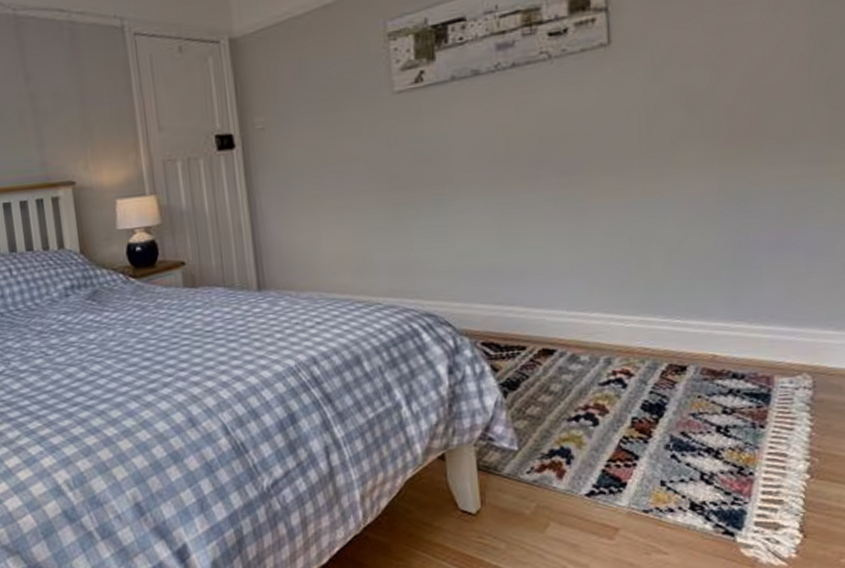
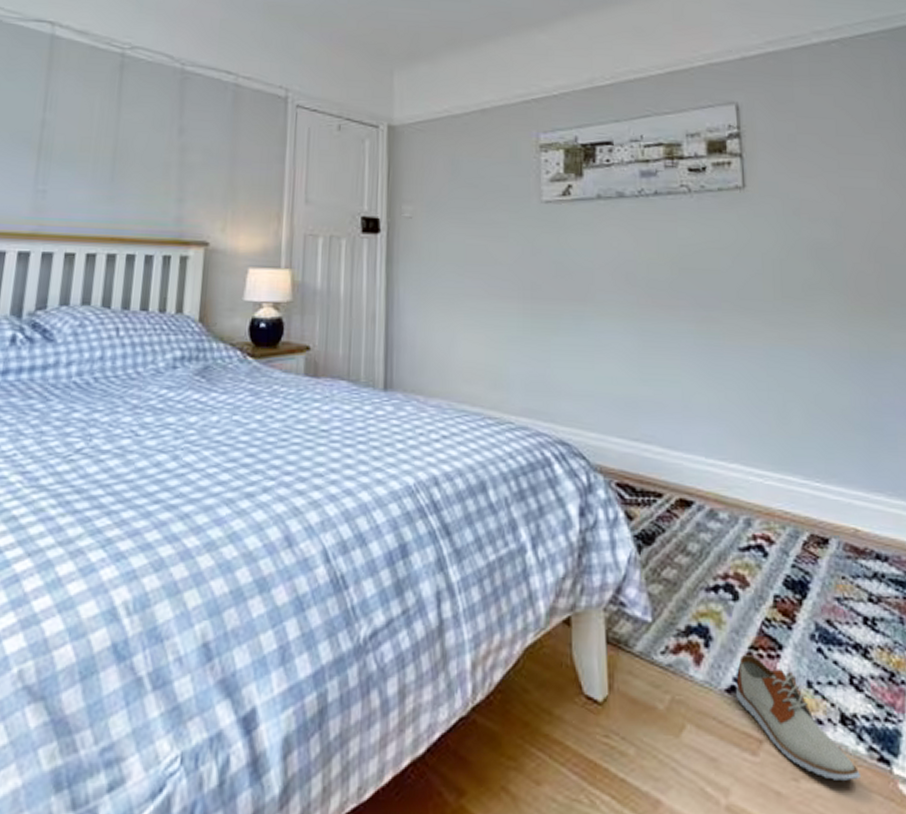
shoe: none [595,465,706,551] -> present [736,653,860,780]

